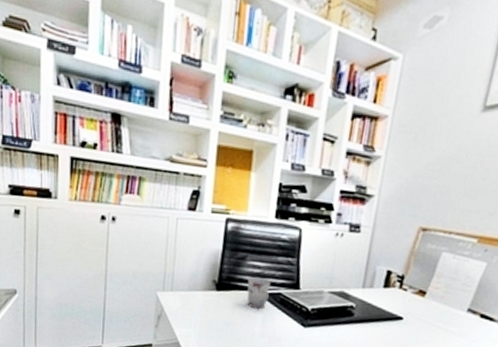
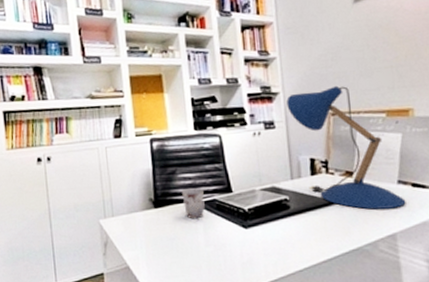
desk lamp: none [377,199,470,335] -> present [286,85,406,210]

